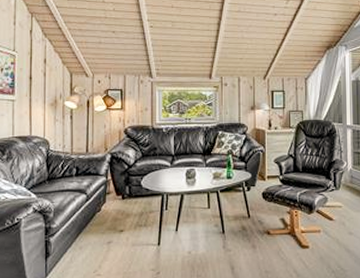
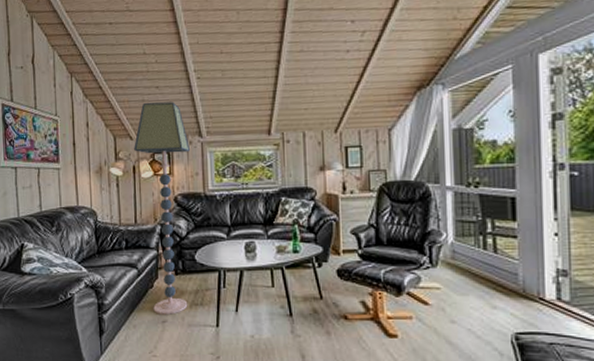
floor lamp: none [89,44,141,236] -> present [134,102,190,315]

